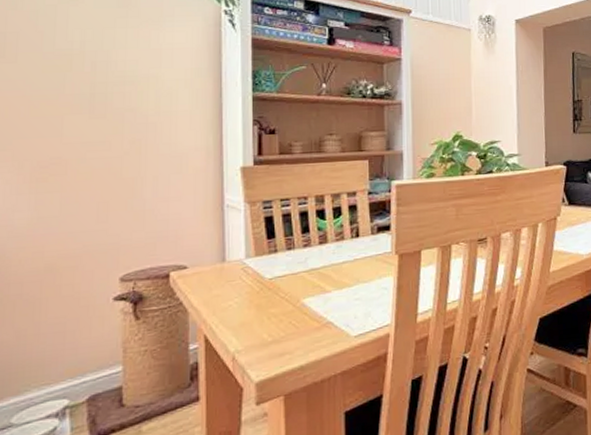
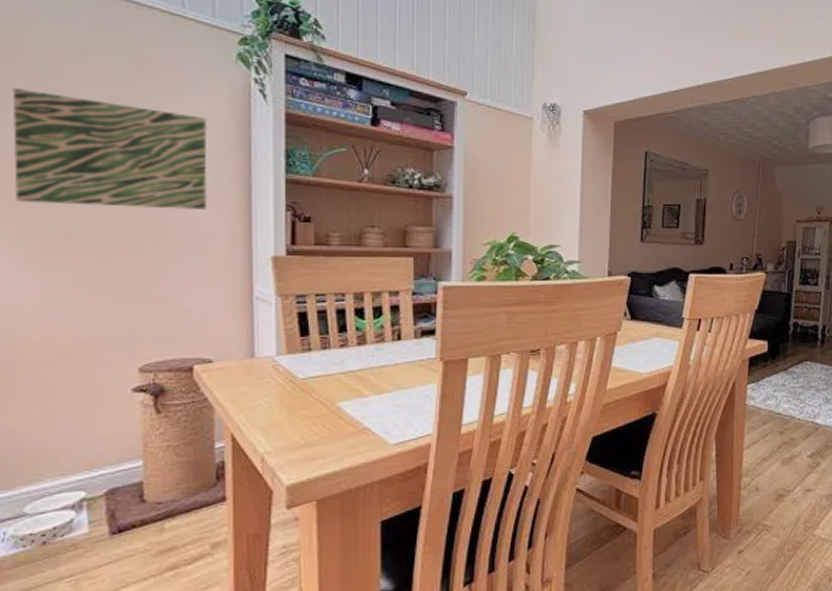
wall art: none [11,31,183,133] -> present [12,87,207,210]

